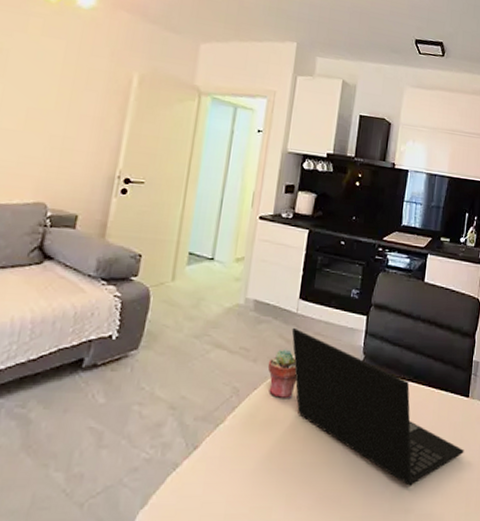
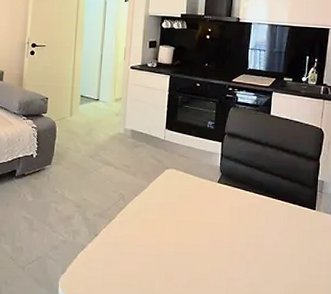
potted succulent: present [267,349,297,398] -> none [144,166,168,204]
laptop: present [291,327,464,486] -> none [161,150,313,277]

